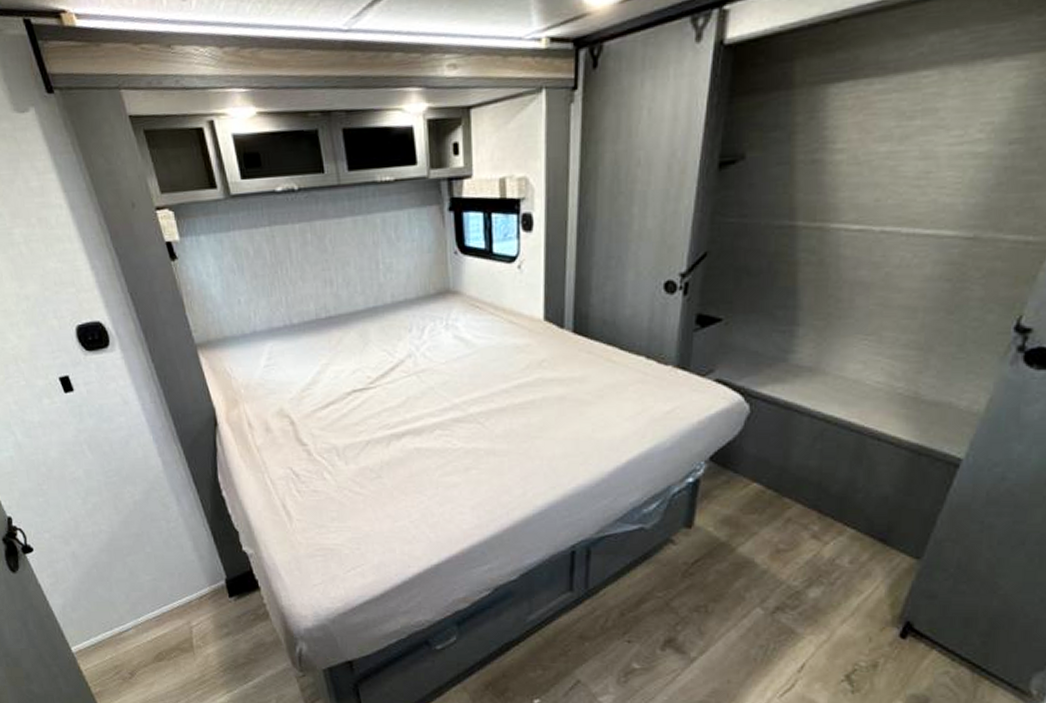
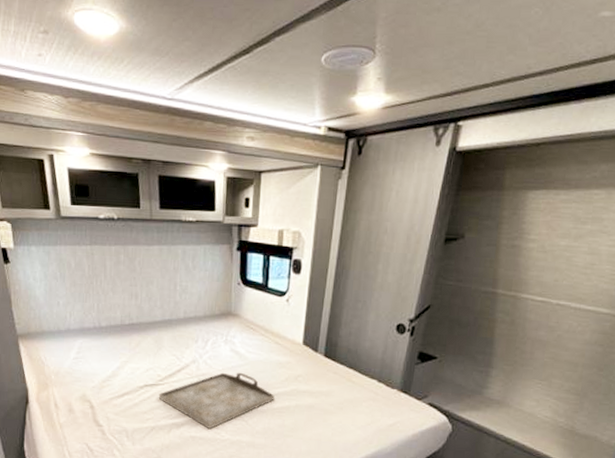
serving tray: none [370,363,515,438] -> present [158,372,275,430]

